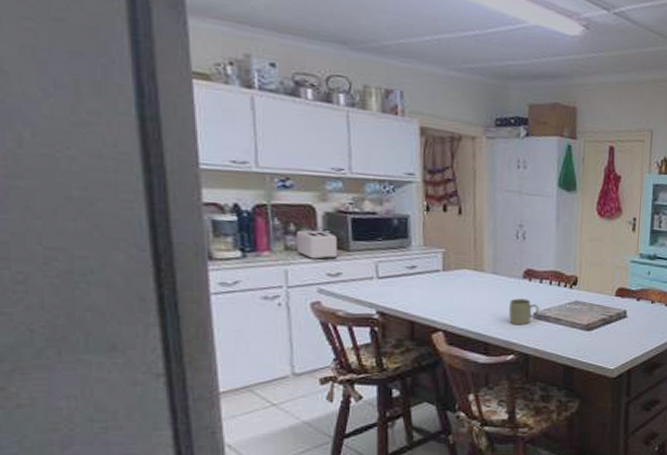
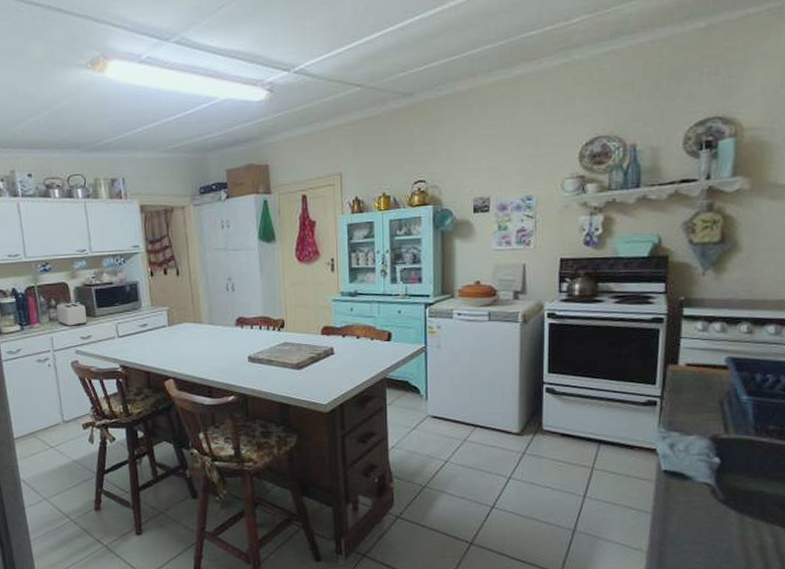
mug: present [508,298,539,325] -> none [225,344,253,369]

